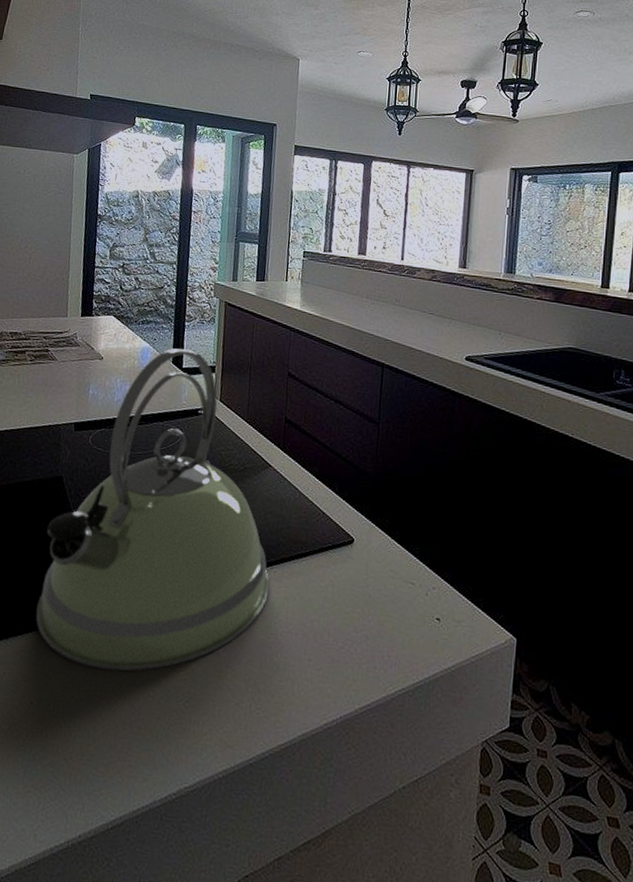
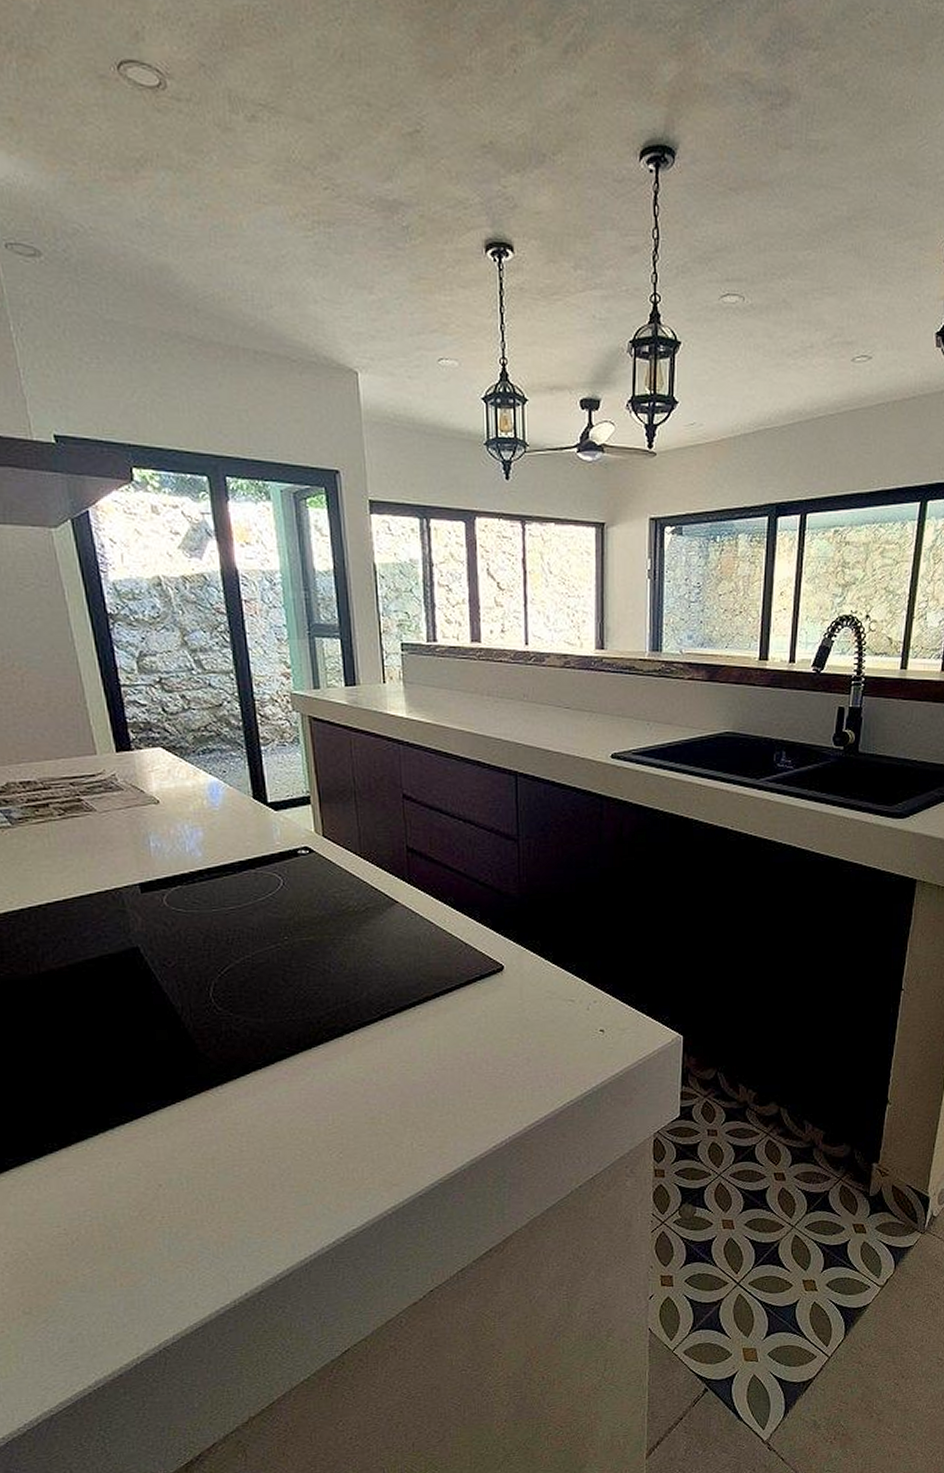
kettle: present [36,347,270,672] -> none [133,778,415,1140]

